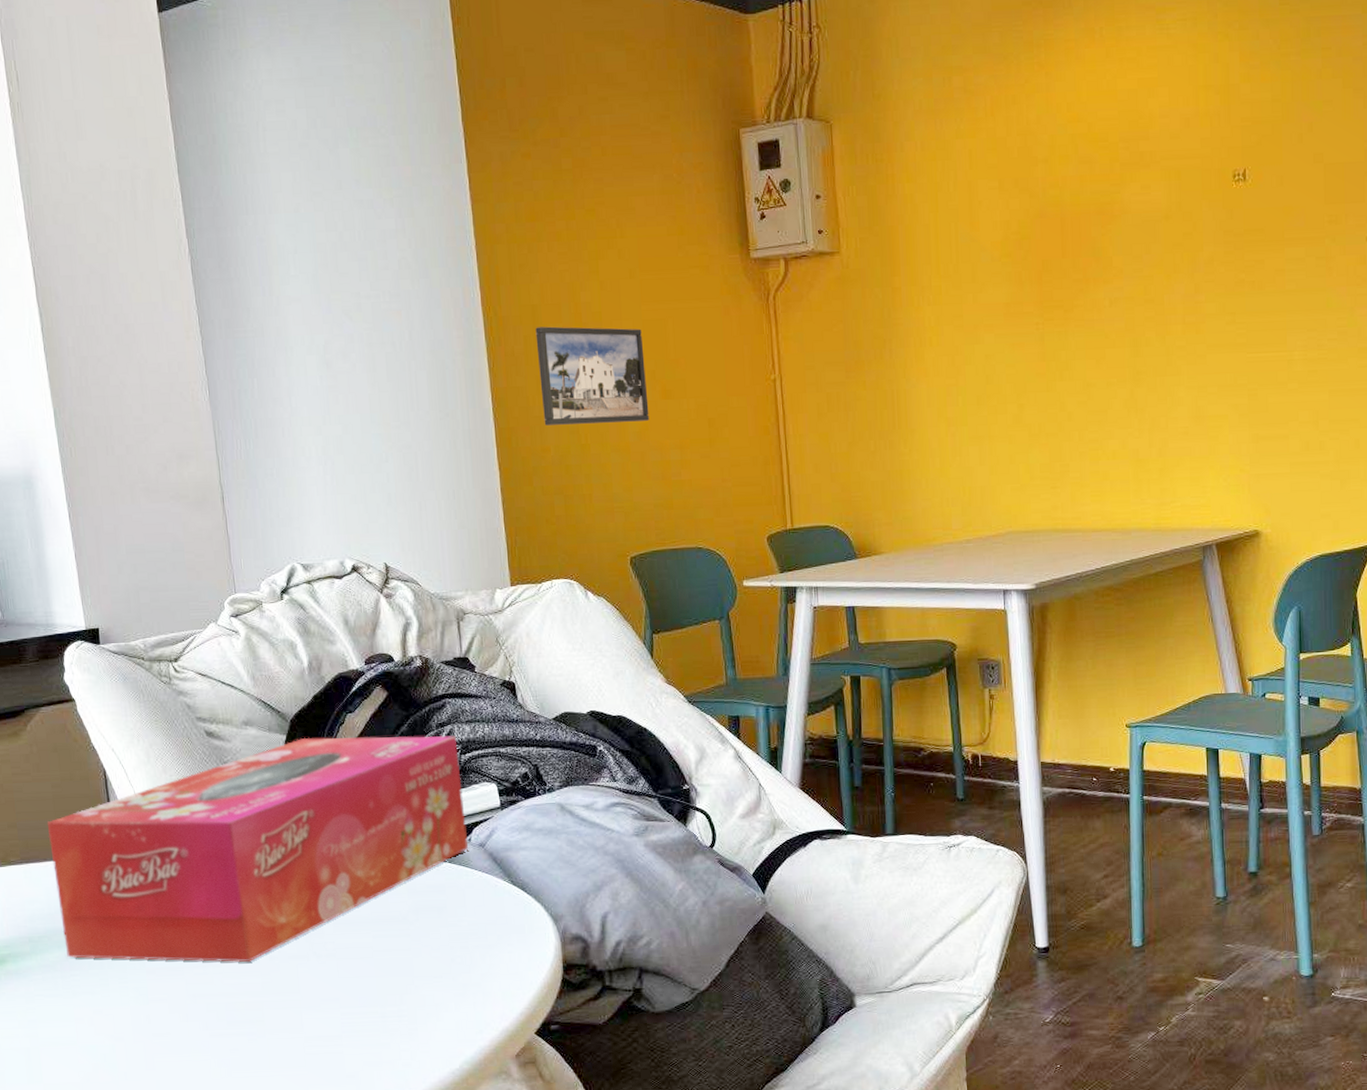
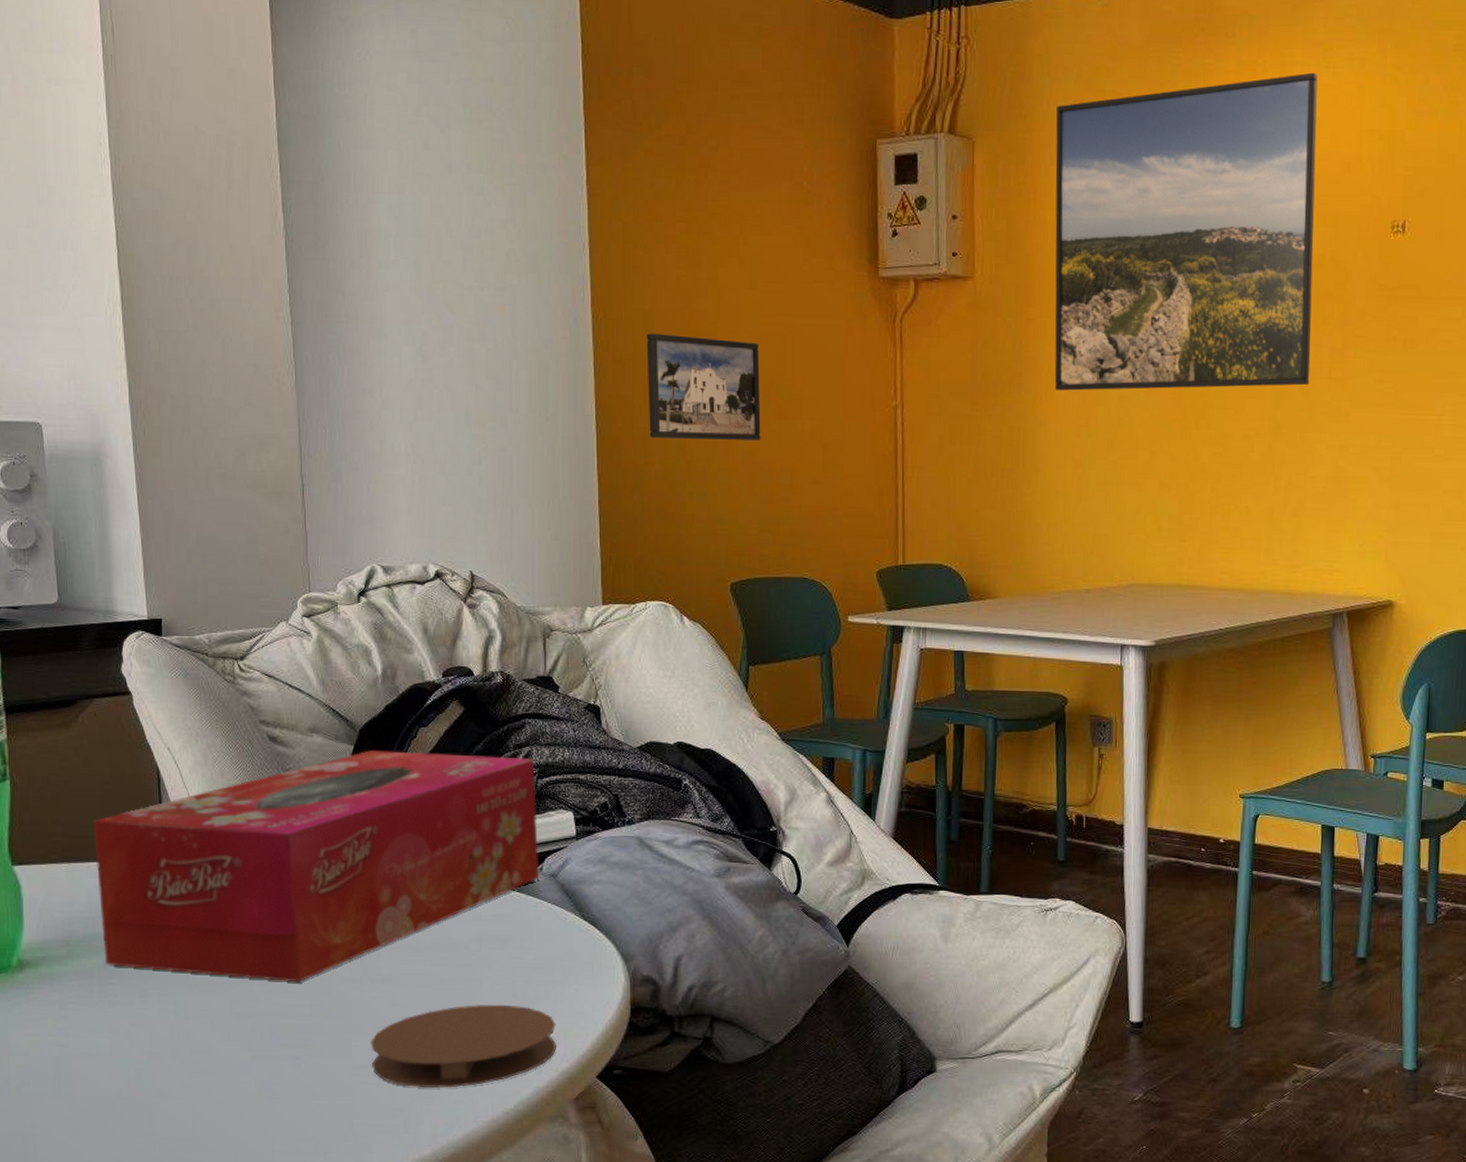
coaster: none [320,970,496,1054] -> present [370,1004,557,1088]
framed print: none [907,35,1165,353] -> present [1054,72,1318,391]

